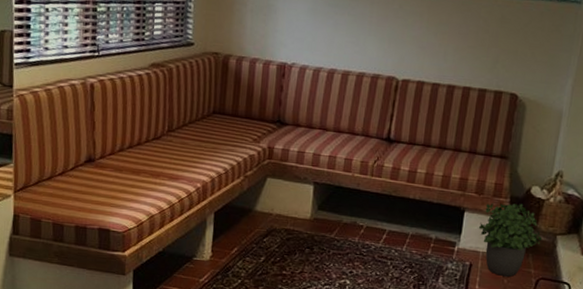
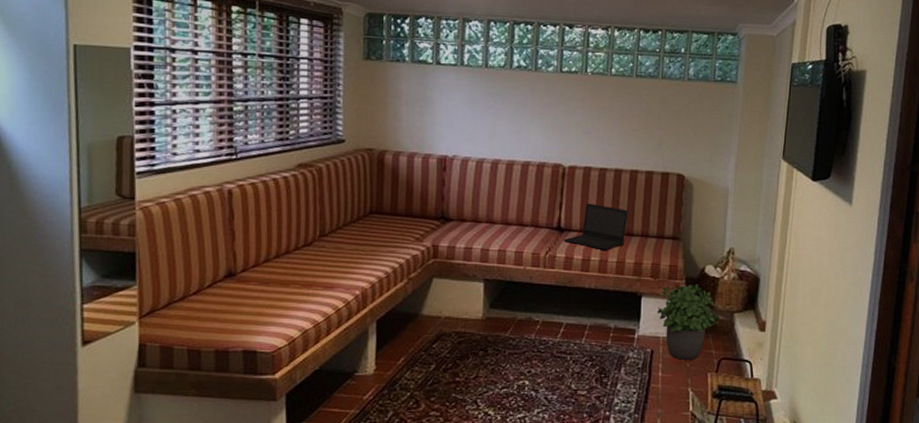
laptop: none [392,116,458,164] -> present [563,203,628,251]

